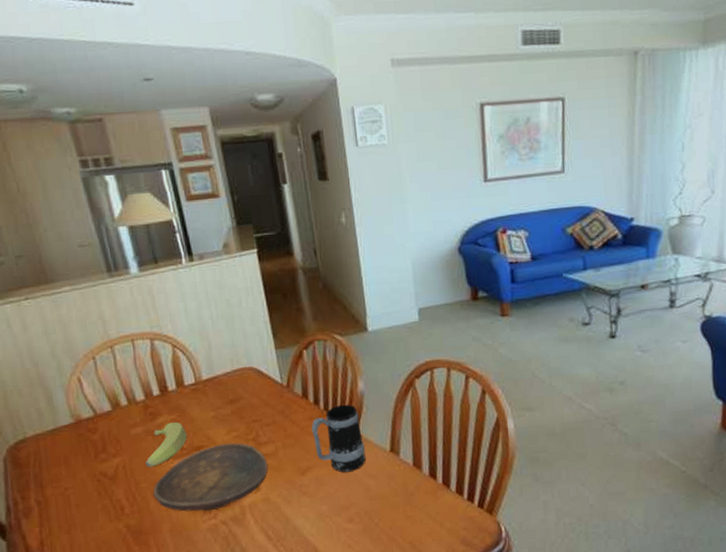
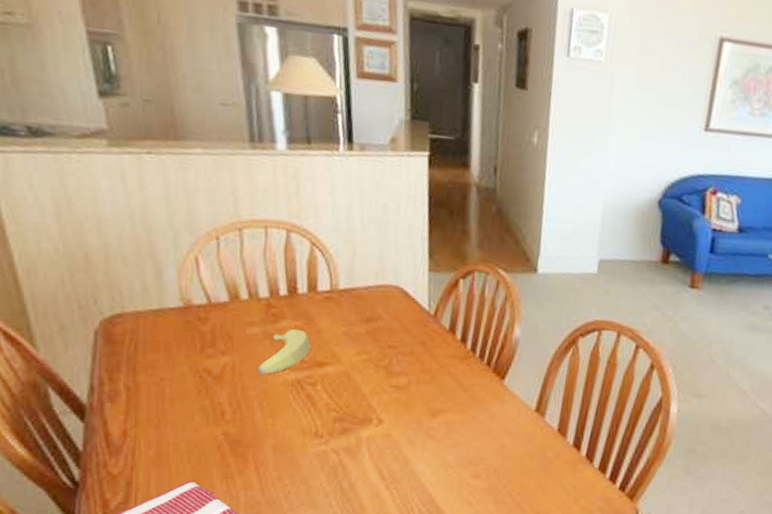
decorative bowl: present [153,443,269,512] -> none [260,364,397,436]
mug: present [312,404,366,473] -> none [452,348,509,424]

